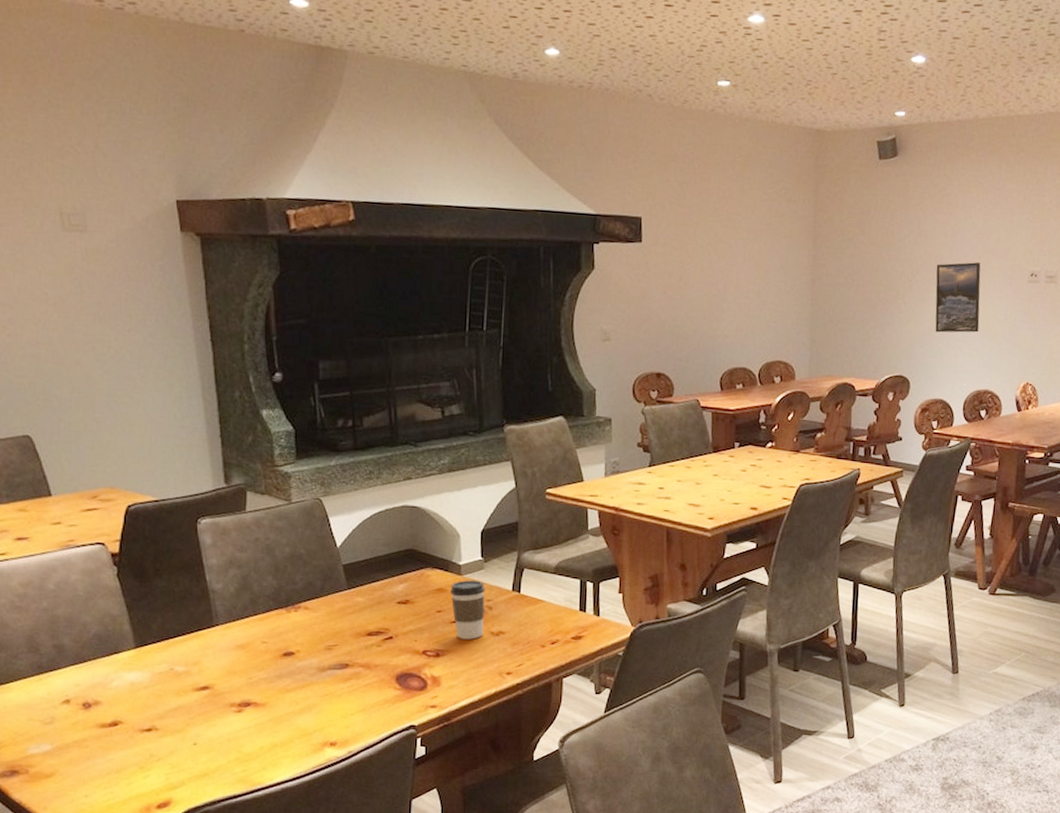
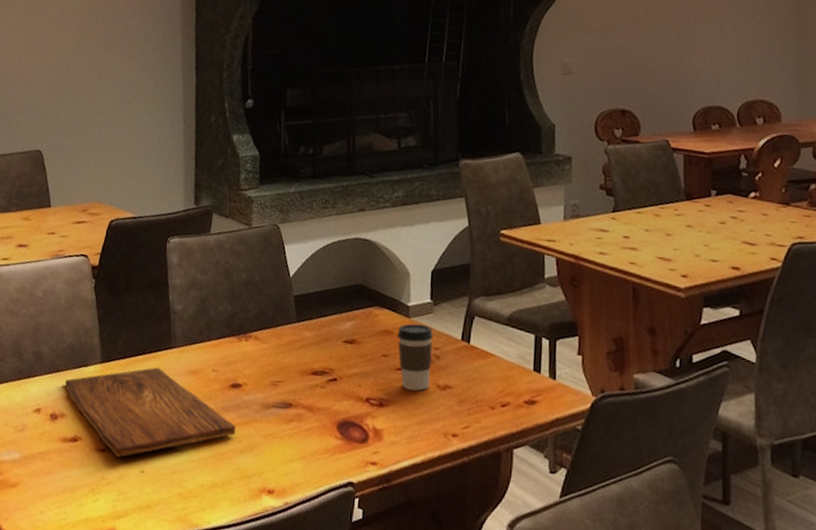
cutting board: none [96,646,292,734] -> present [65,367,236,457]

